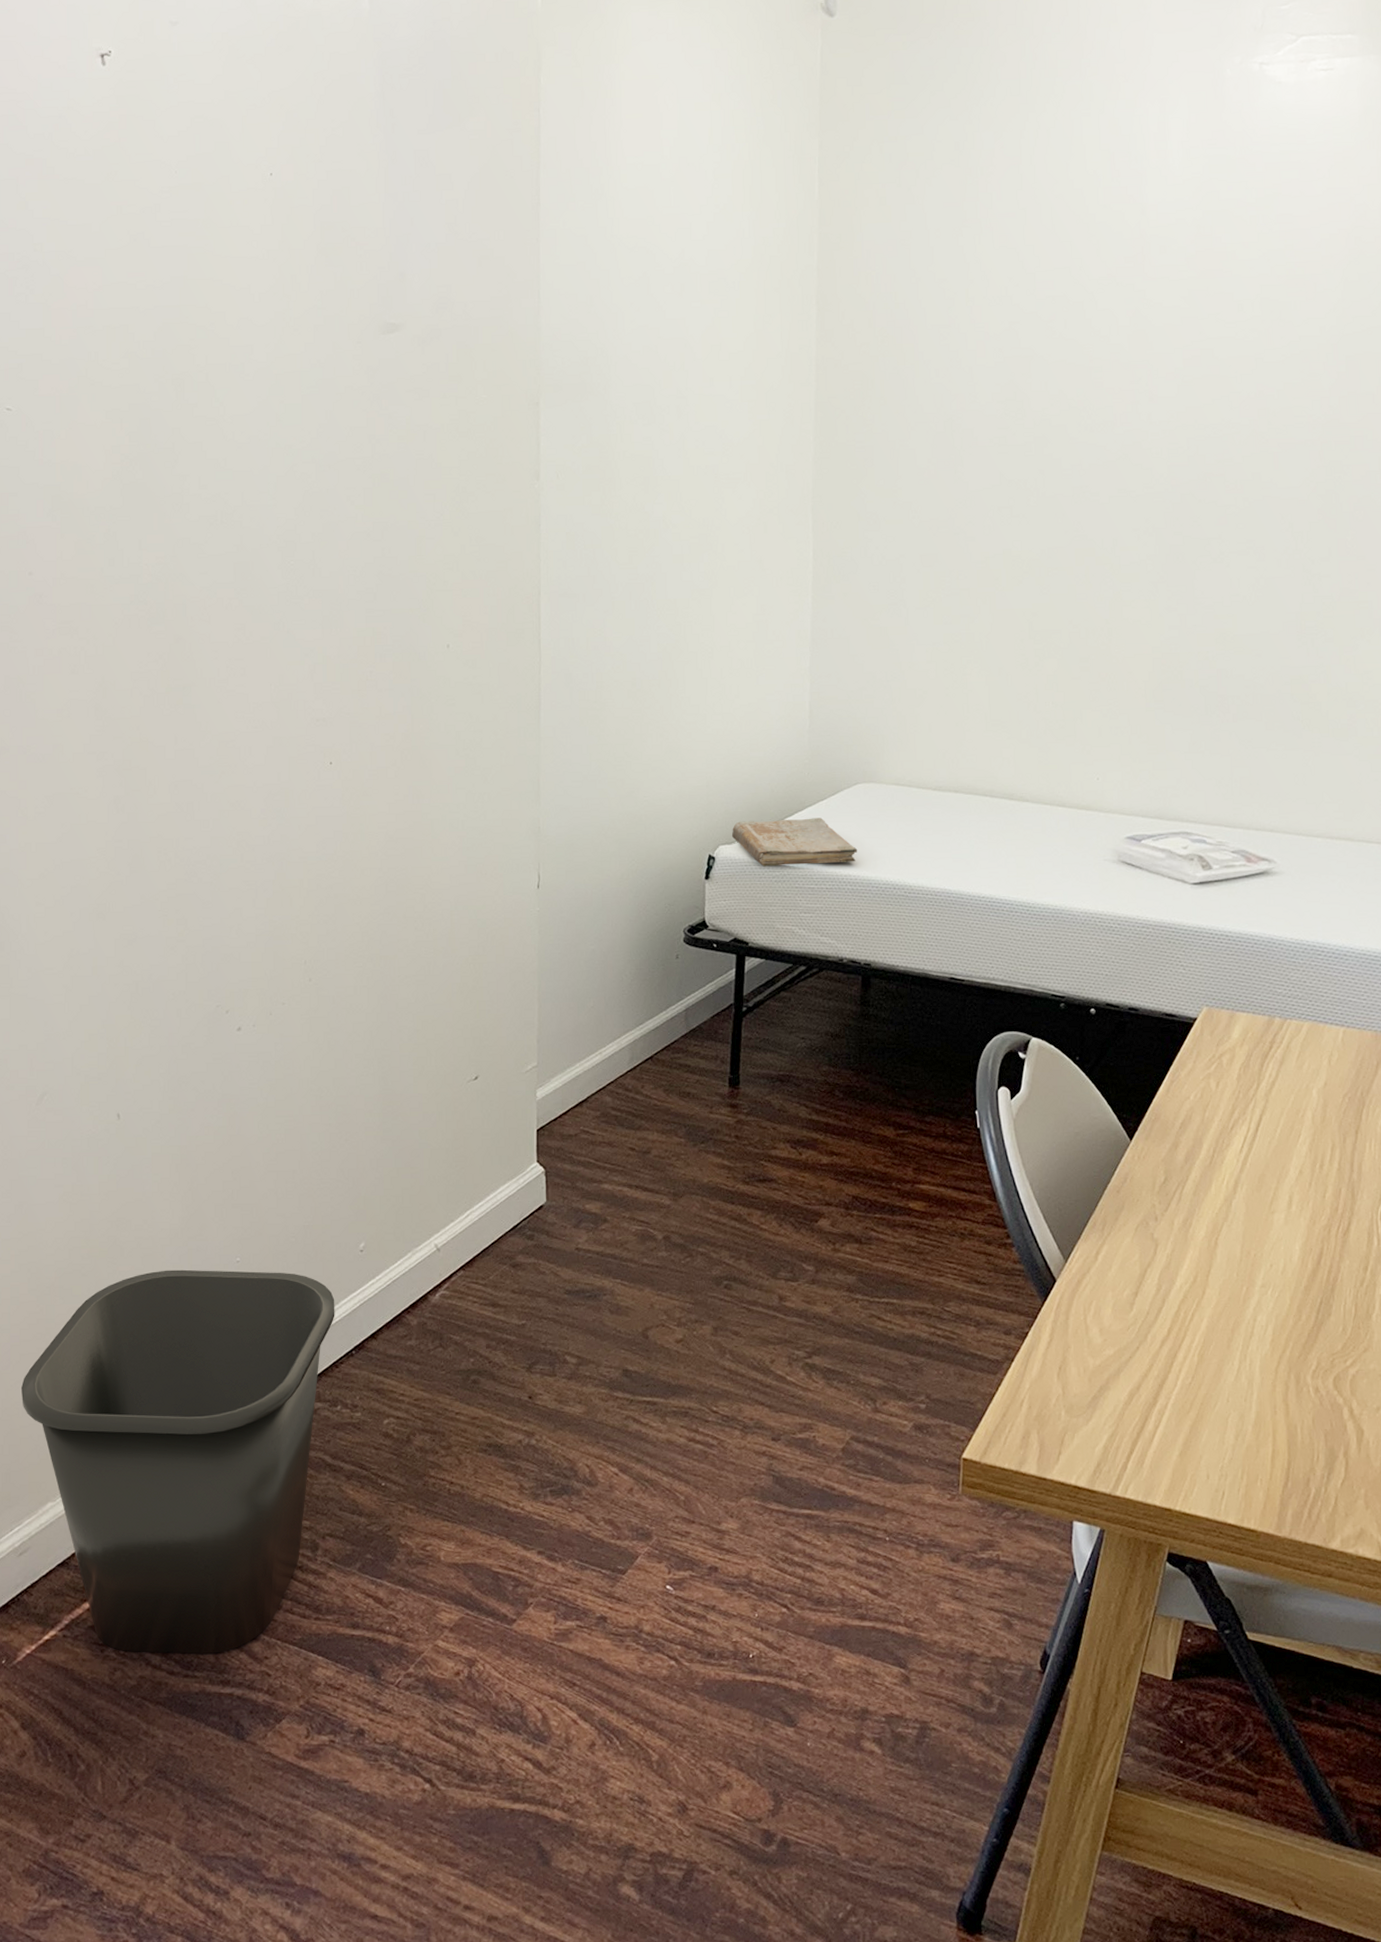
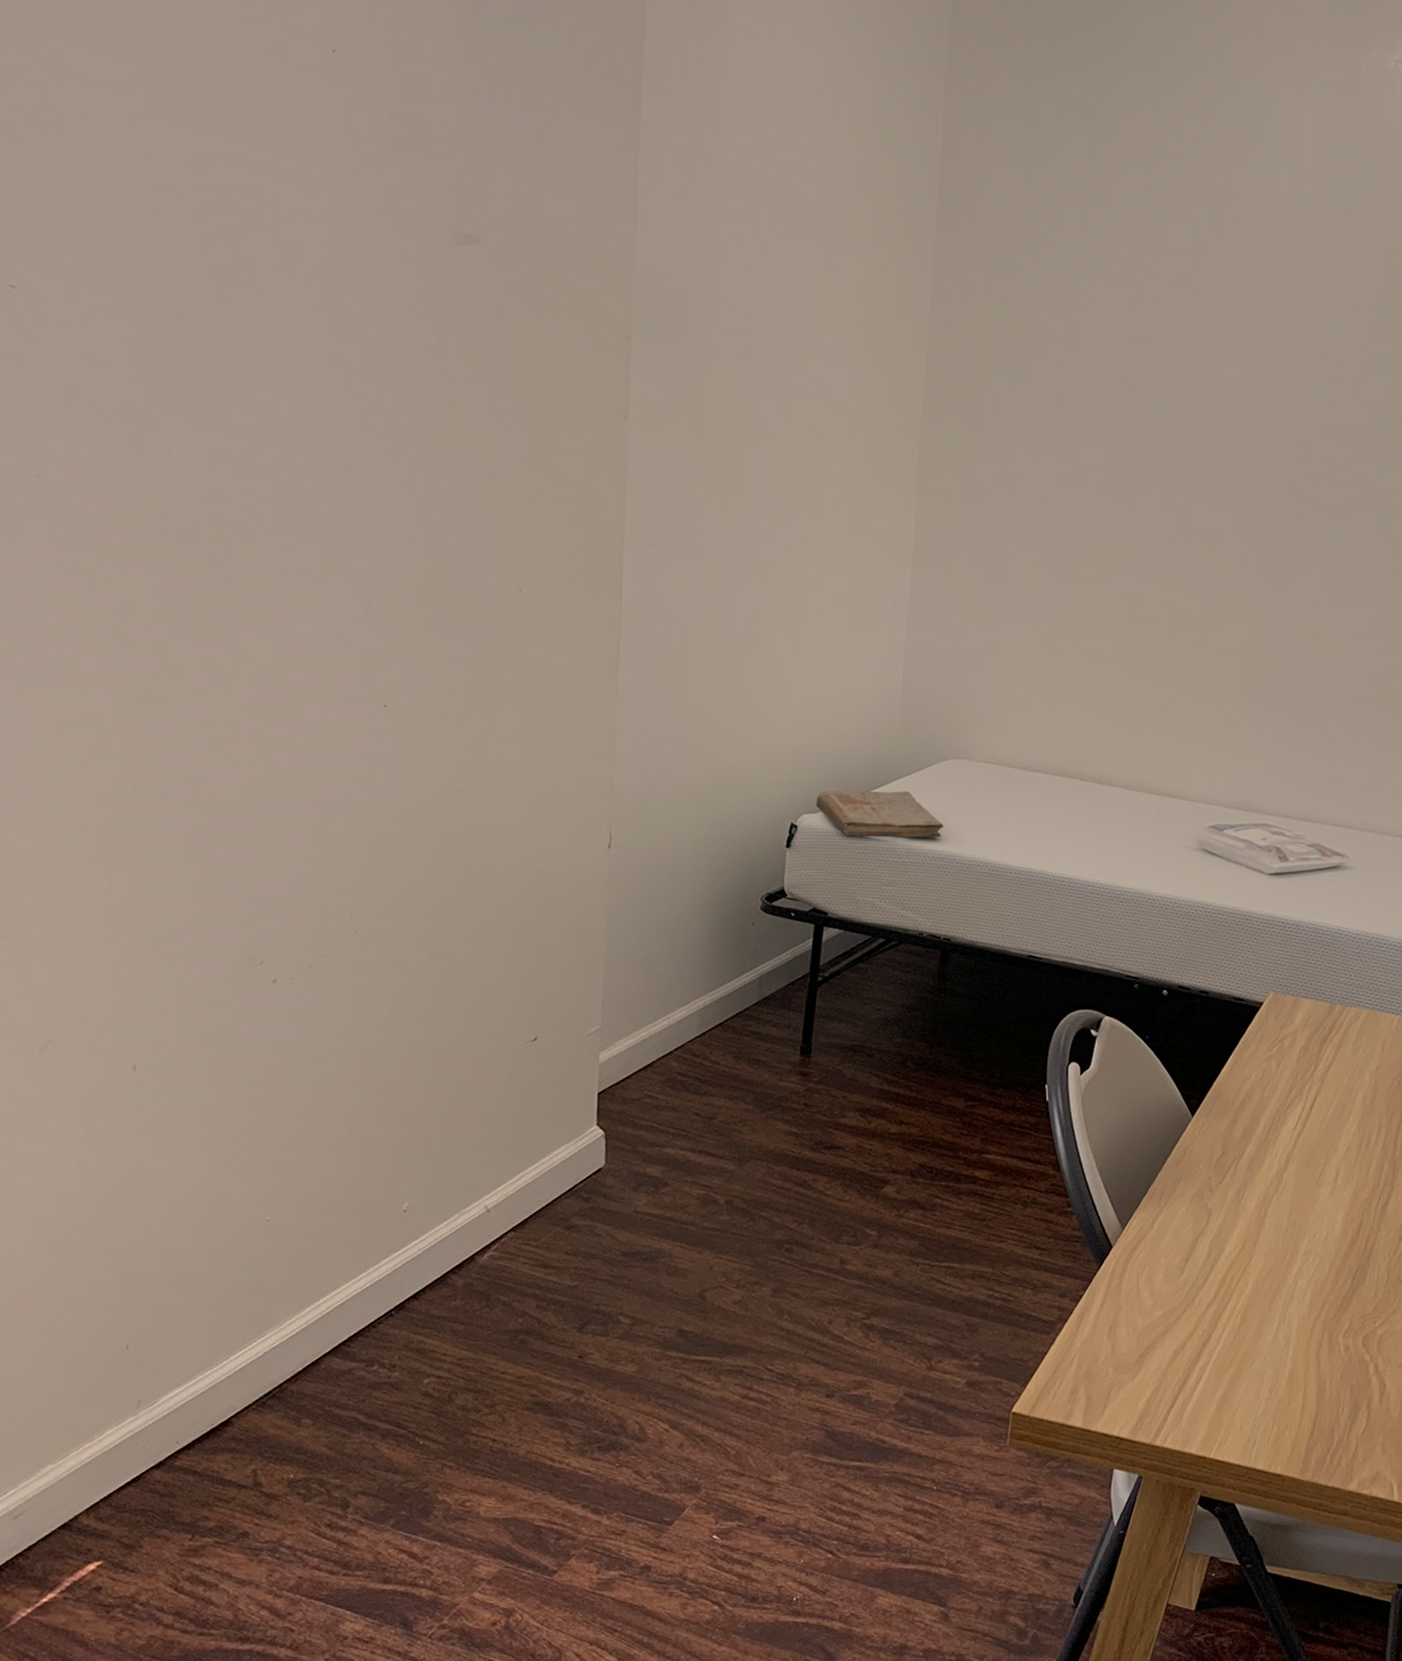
waste bin: present [20,1269,335,1654] -> none [17,1228,374,1613]

